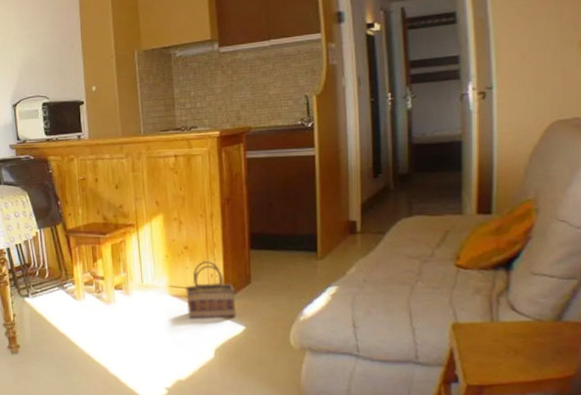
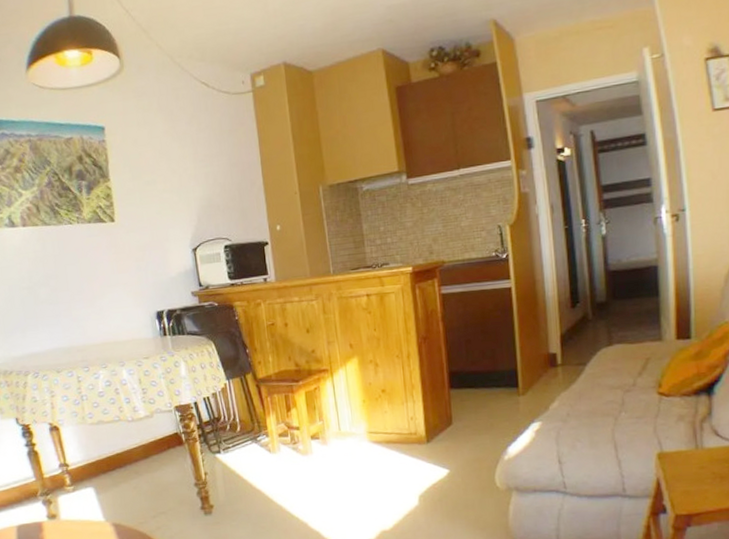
basket: present [184,261,236,319] -> none [384,403,439,466]

